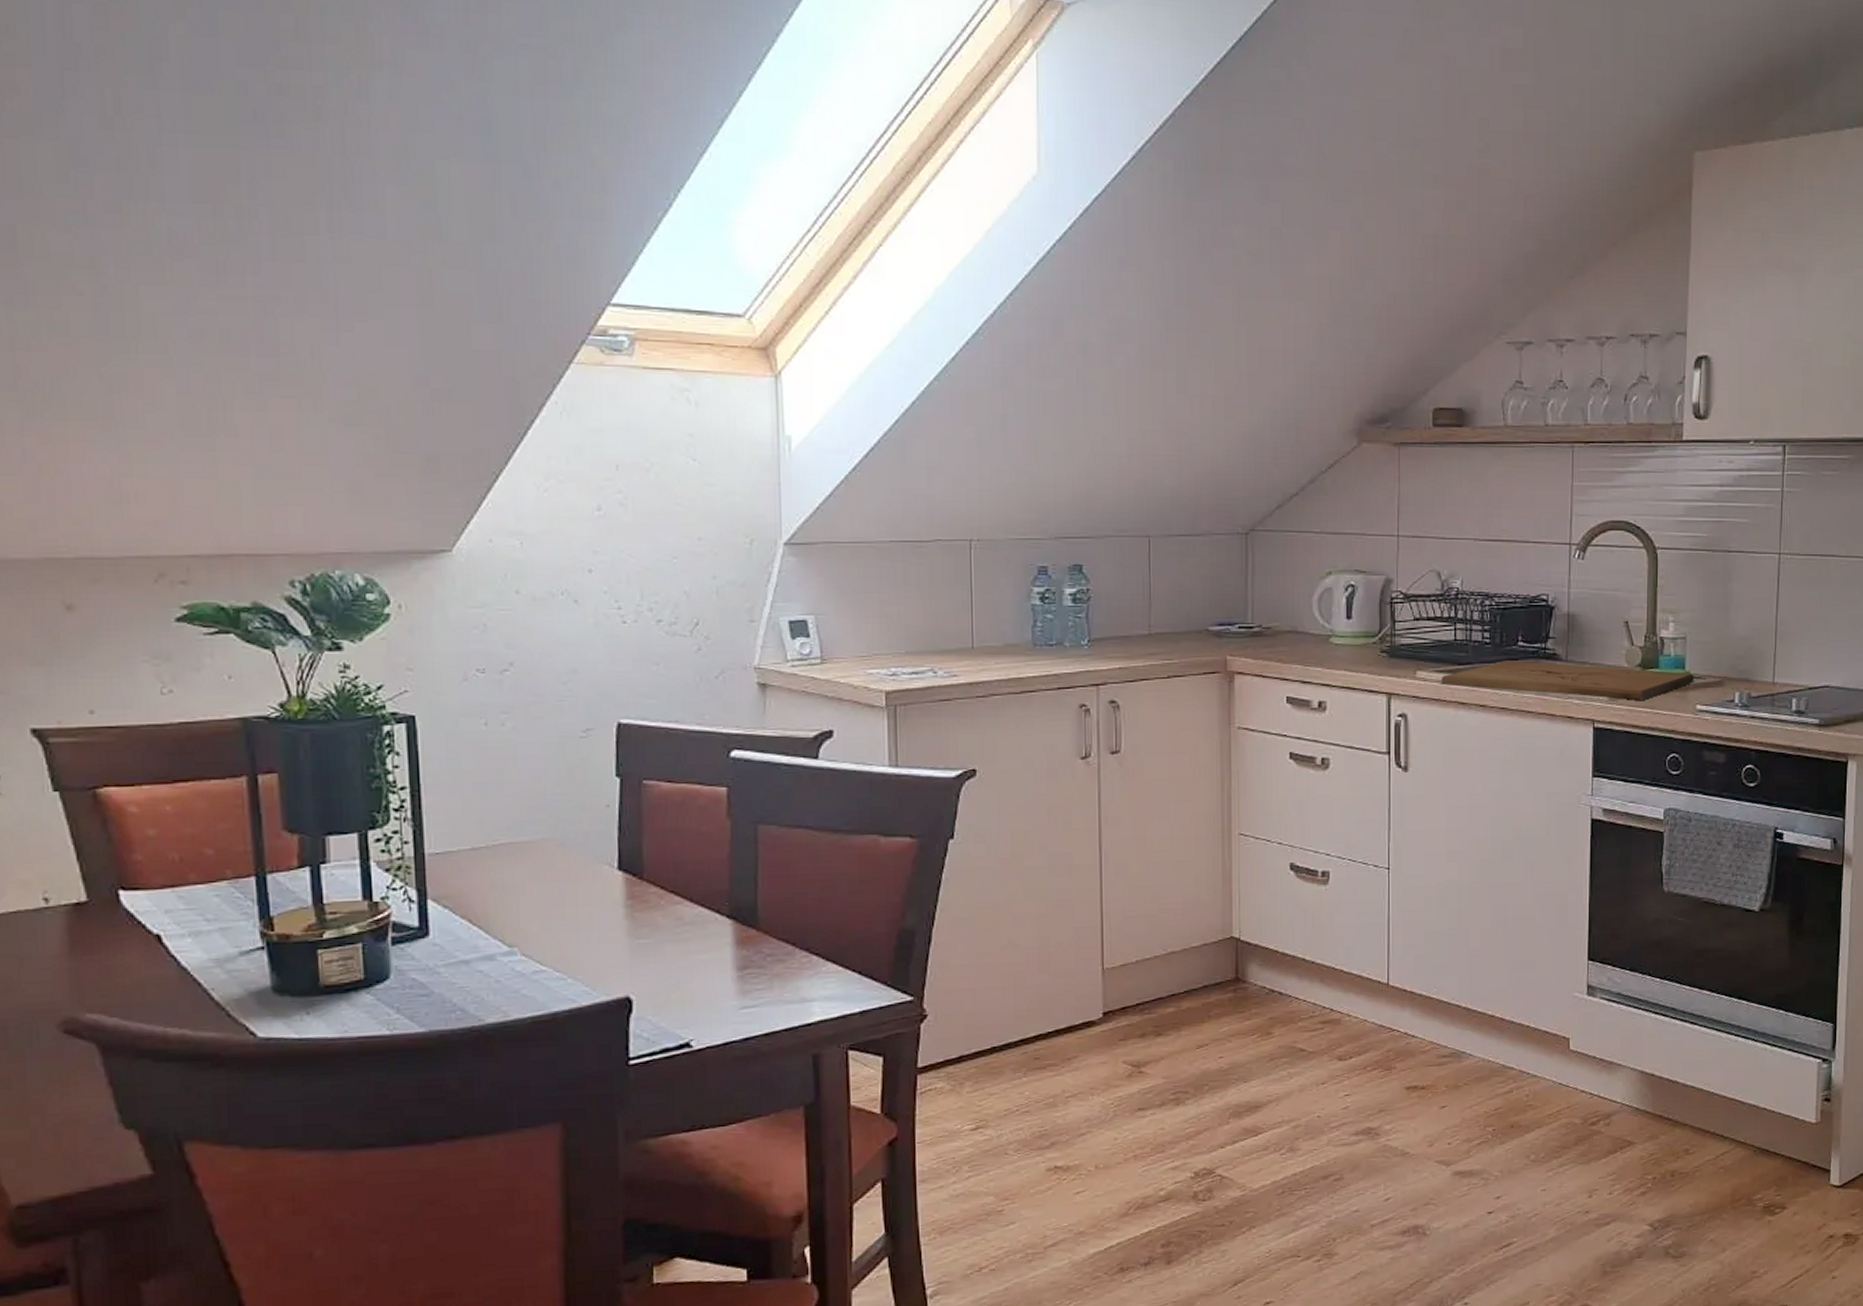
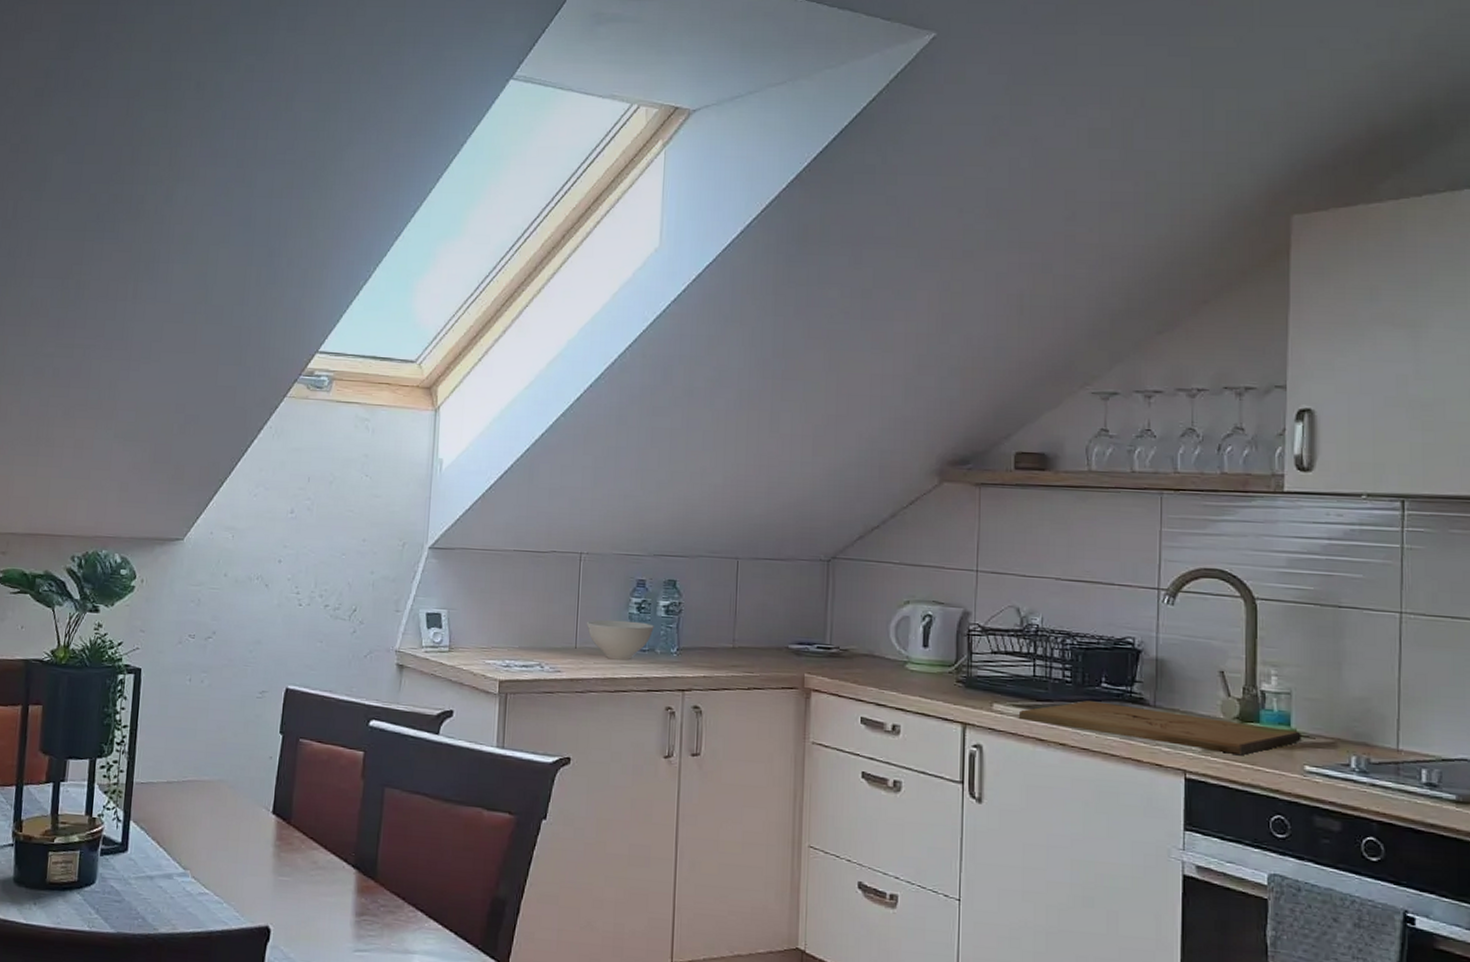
bowl: none [982,613,1061,658] -> present [586,619,654,661]

